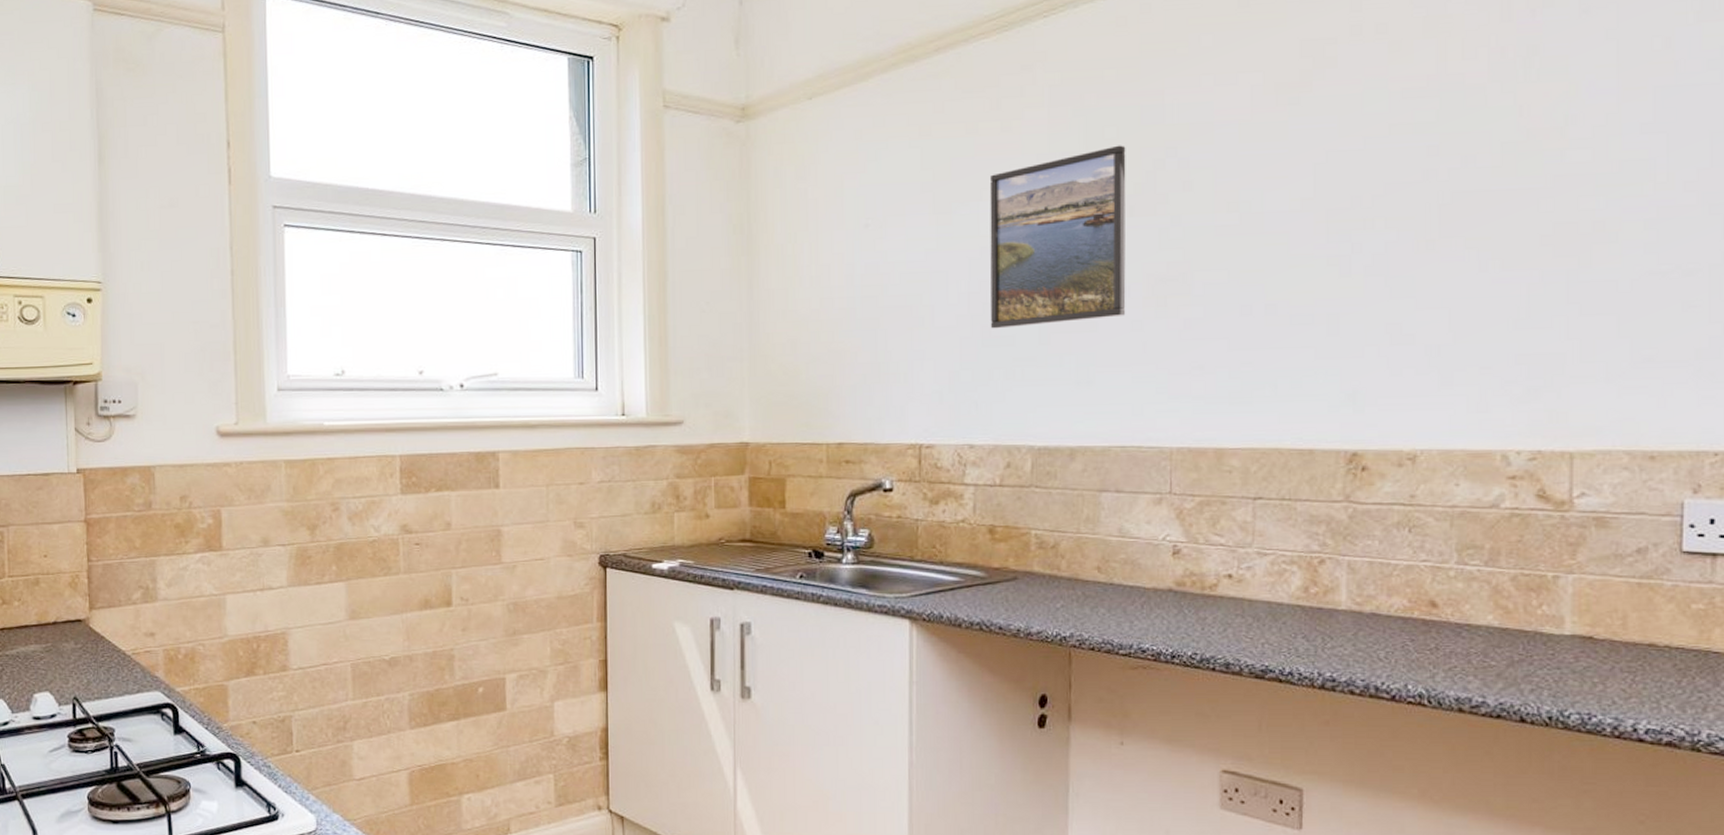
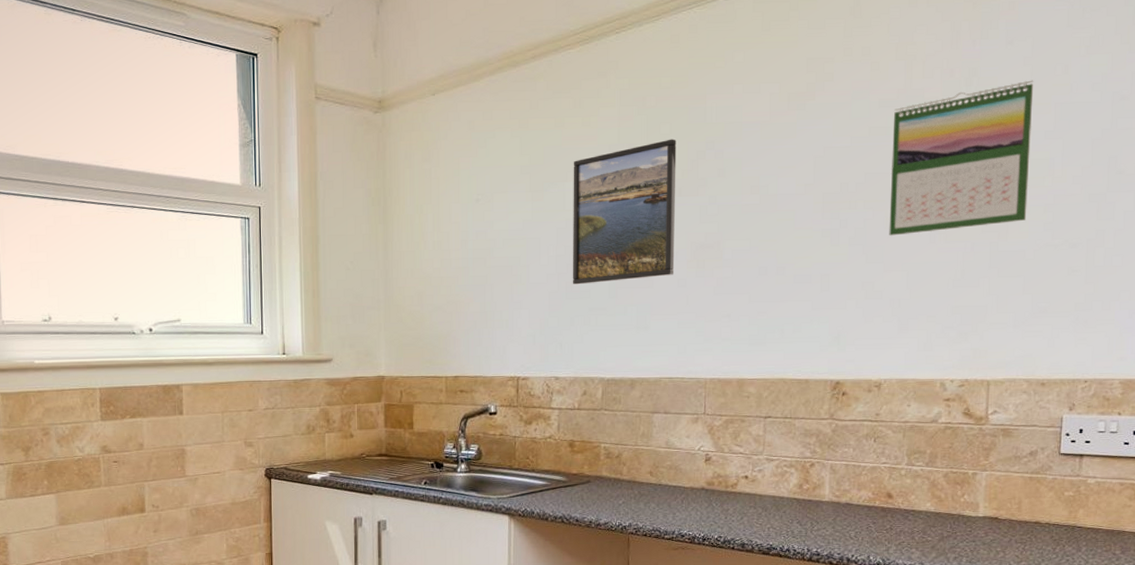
calendar: none [1421,58,1622,263] -> present [889,80,1034,236]

